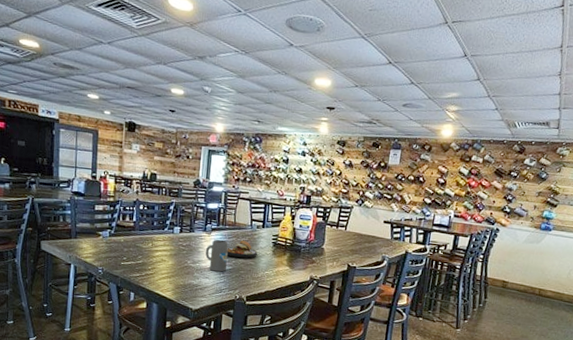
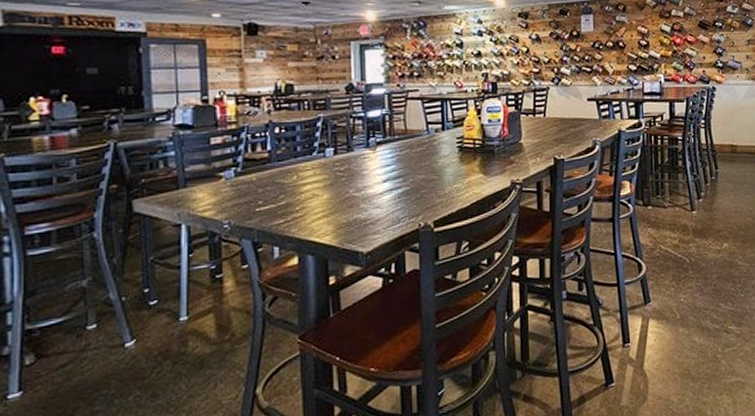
beer mug: present [205,239,229,272] -> none [371,154,404,197]
burger: present [226,240,257,259] -> none [400,151,440,175]

